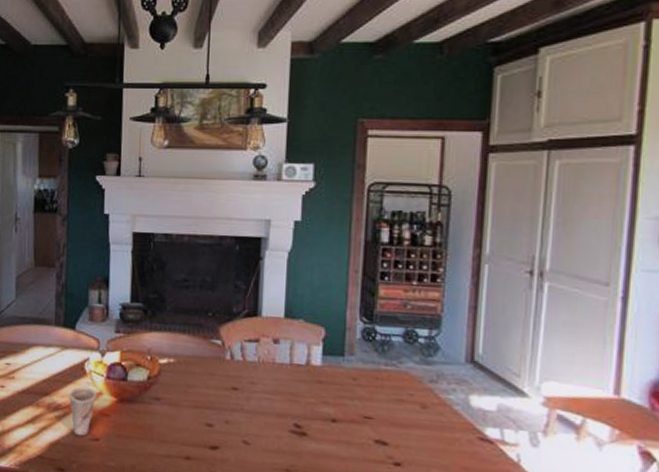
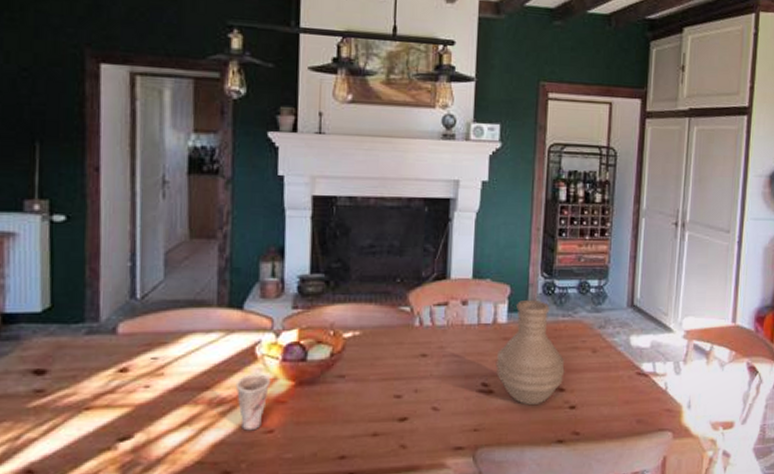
vase: none [309,343,388,455] -> present [495,299,565,405]

